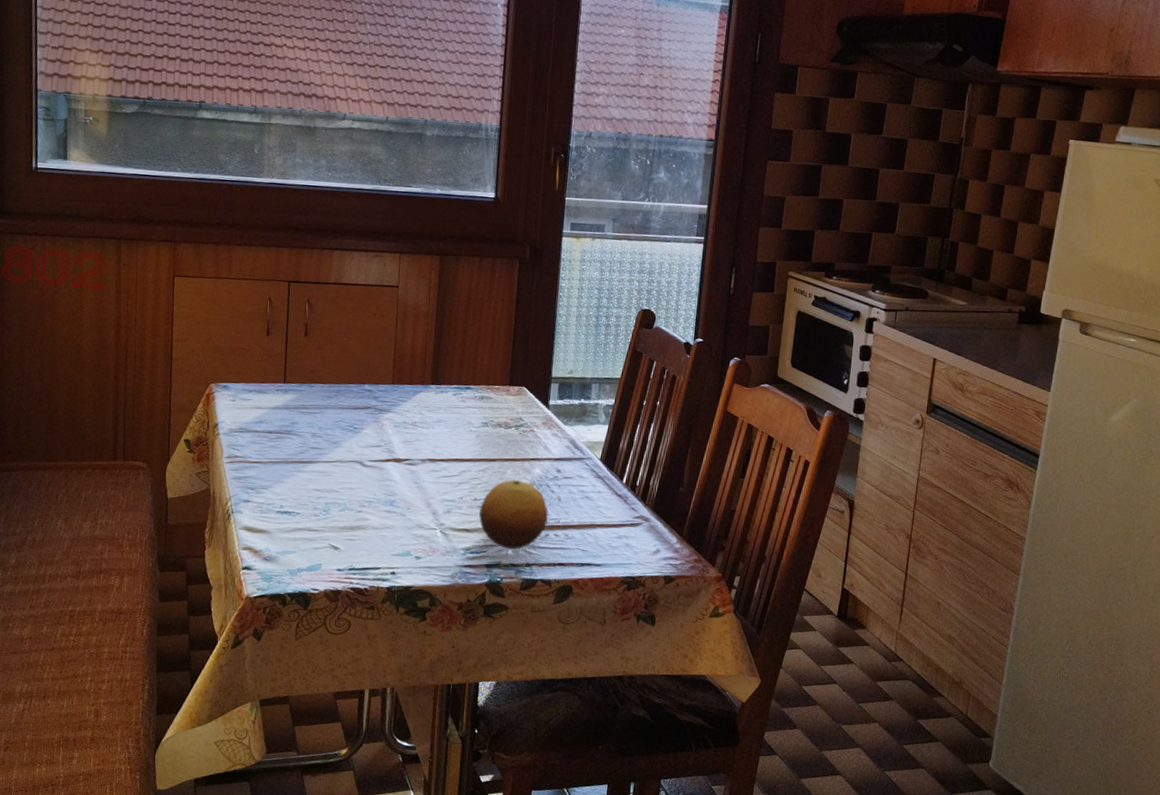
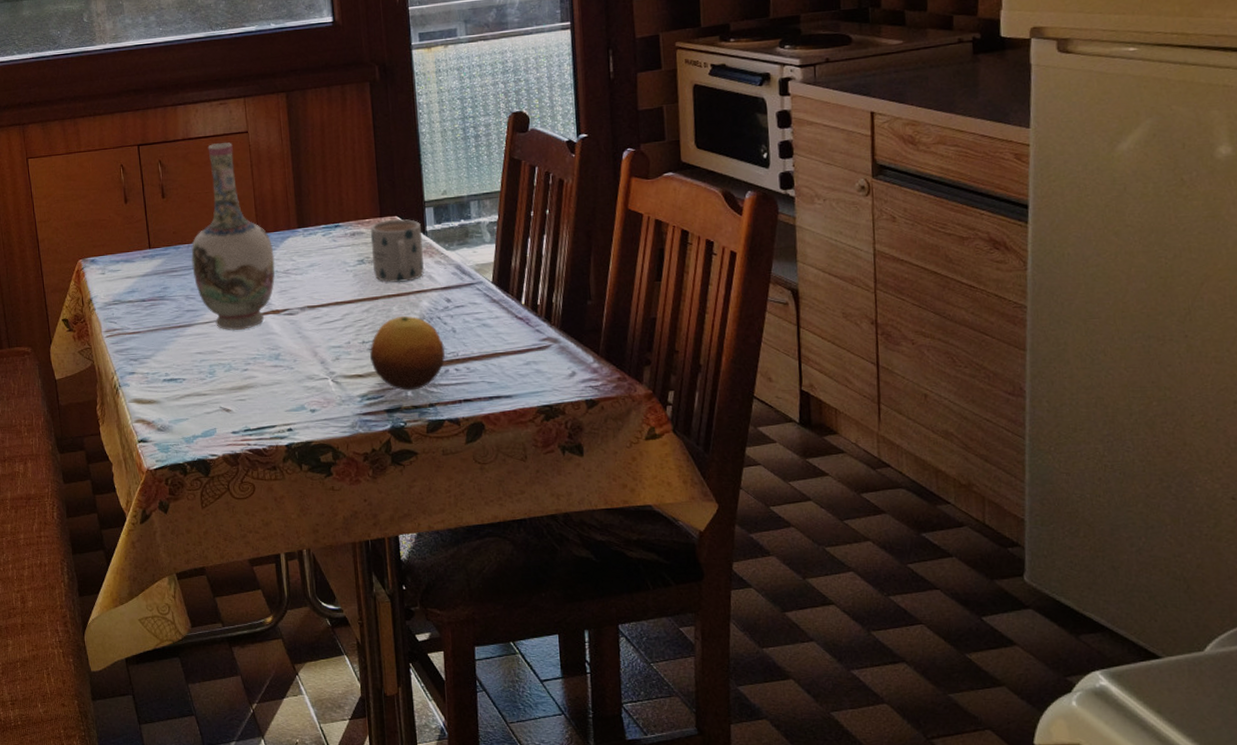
vase: none [323,292,405,473] -> present [190,142,275,331]
mug: none [495,389,545,449] -> present [370,219,424,283]

